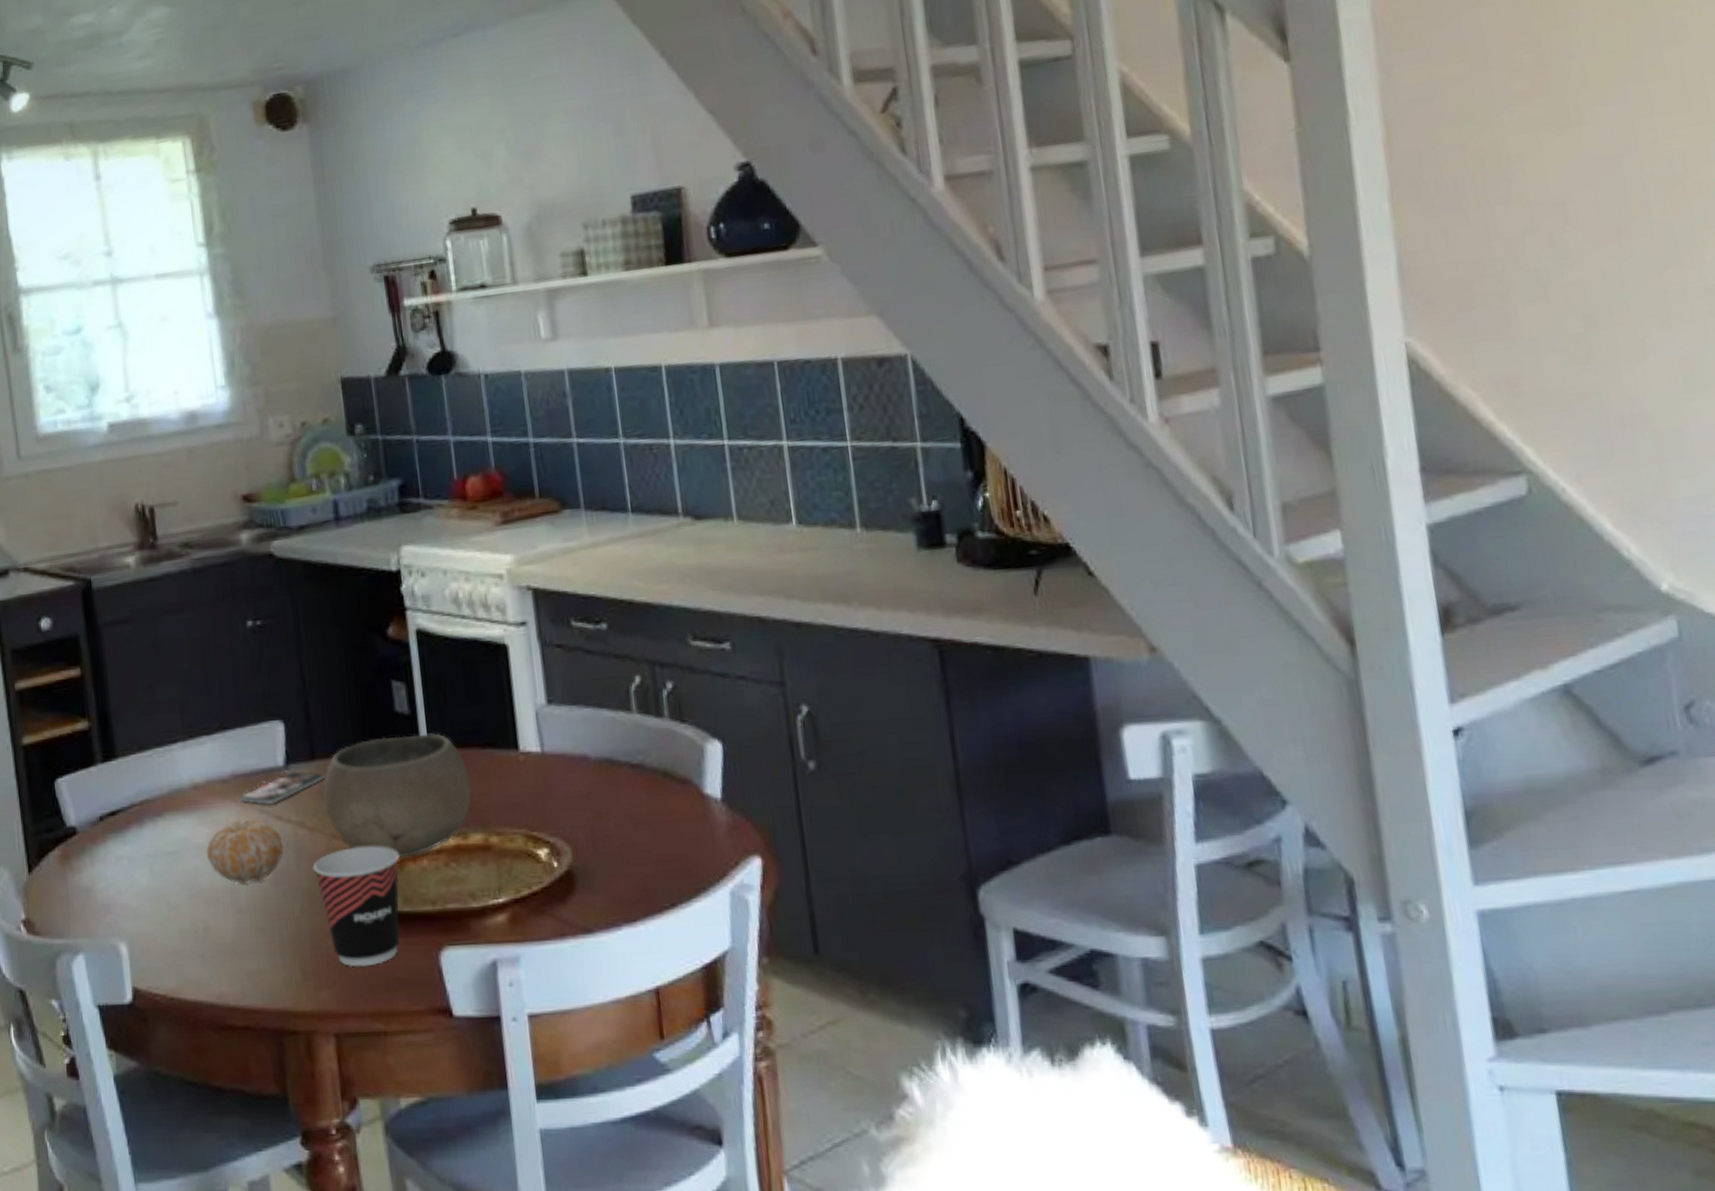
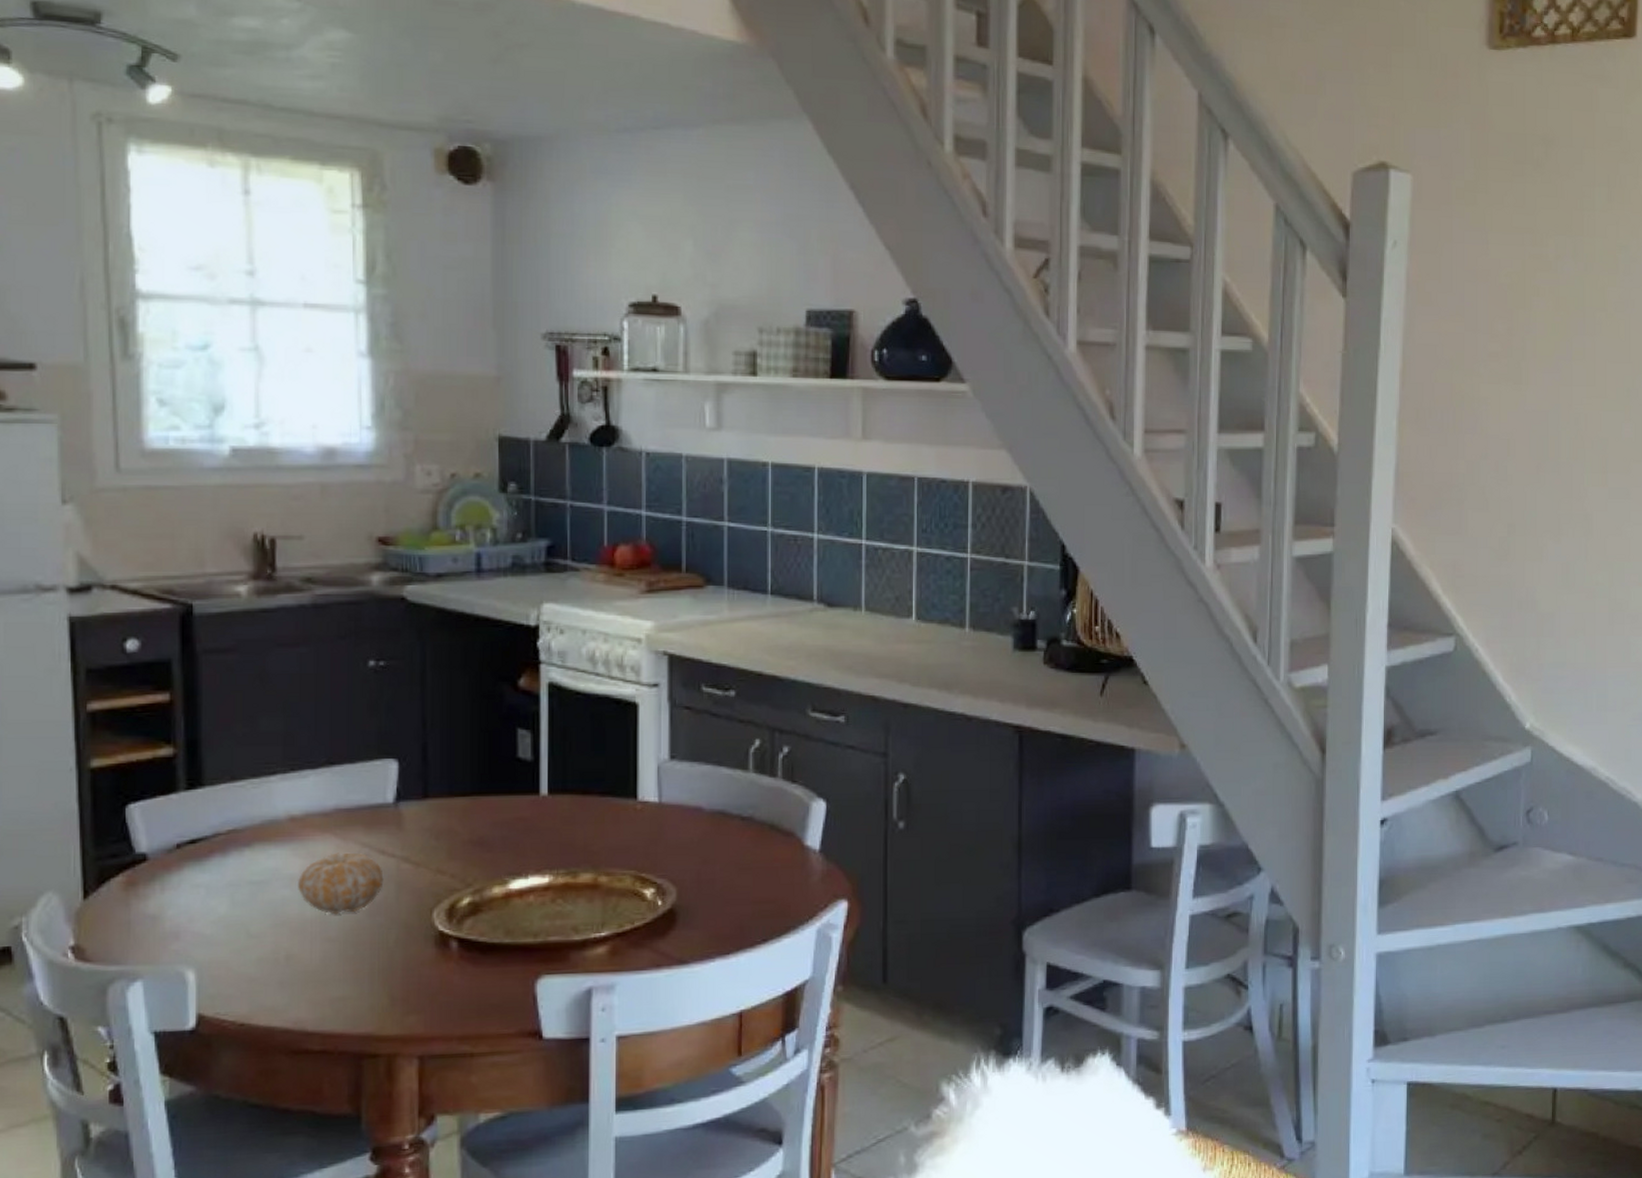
smartphone: present [240,770,325,805] -> none [342,807,436,839]
cup: present [313,846,400,968] -> none [414,882,506,994]
bowl: present [324,733,472,858] -> none [434,780,586,894]

